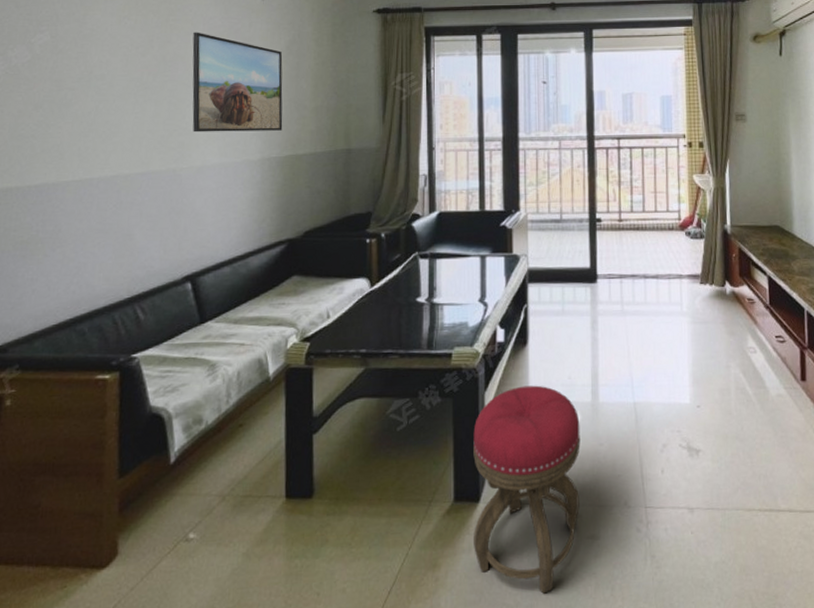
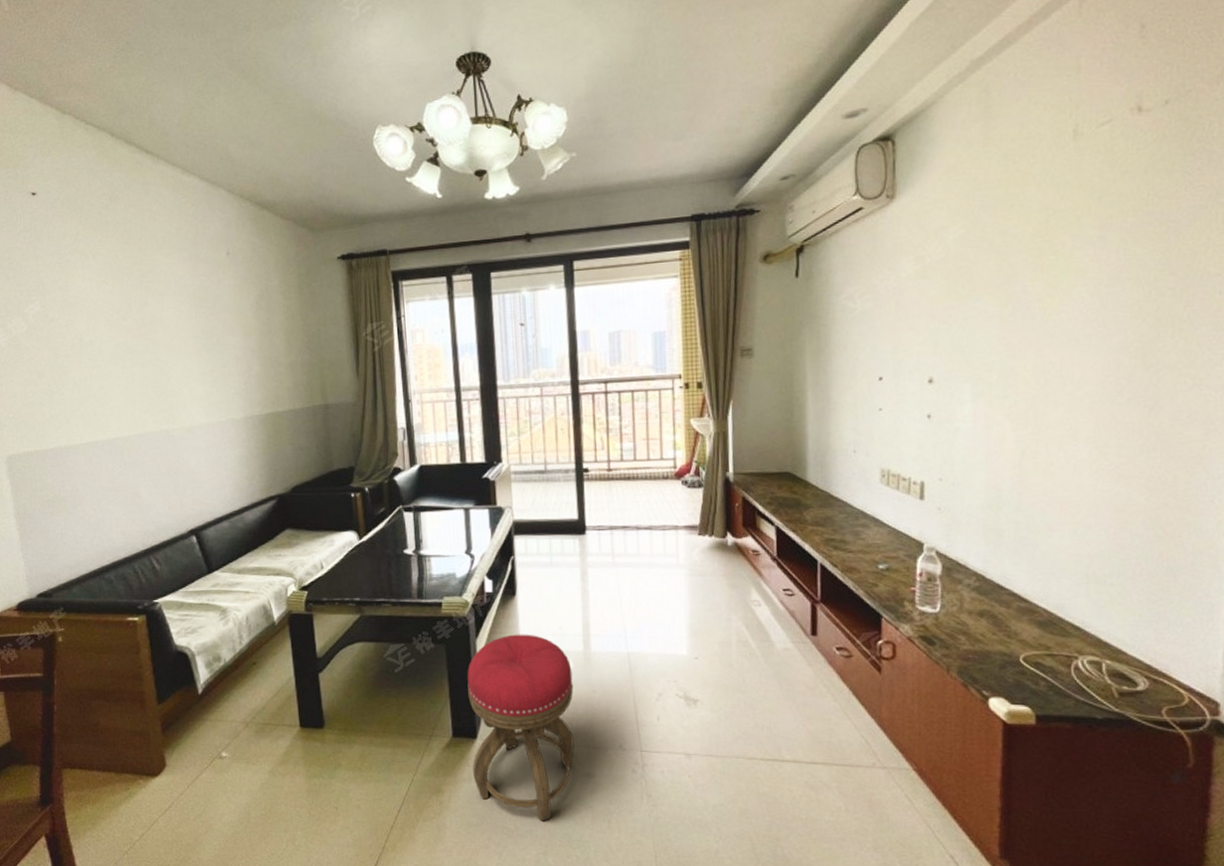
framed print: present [192,32,283,133] -> none [166,292,261,394]

